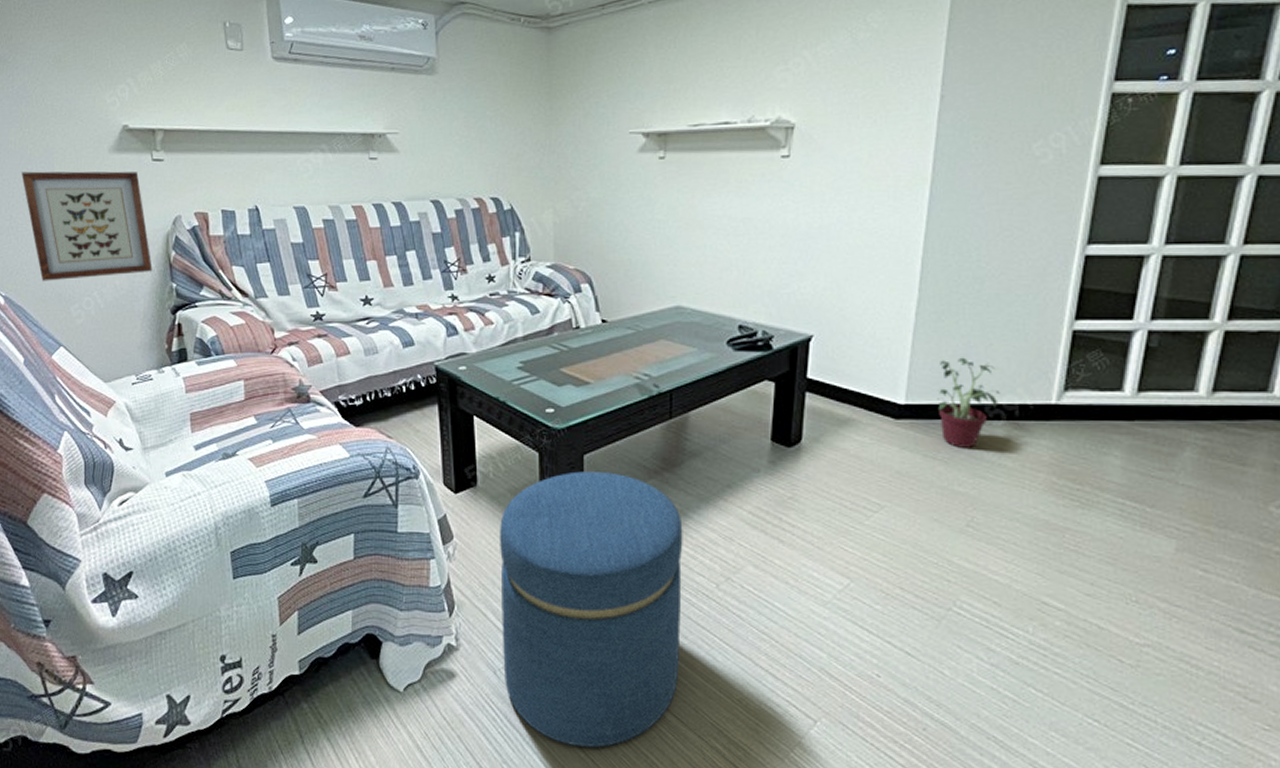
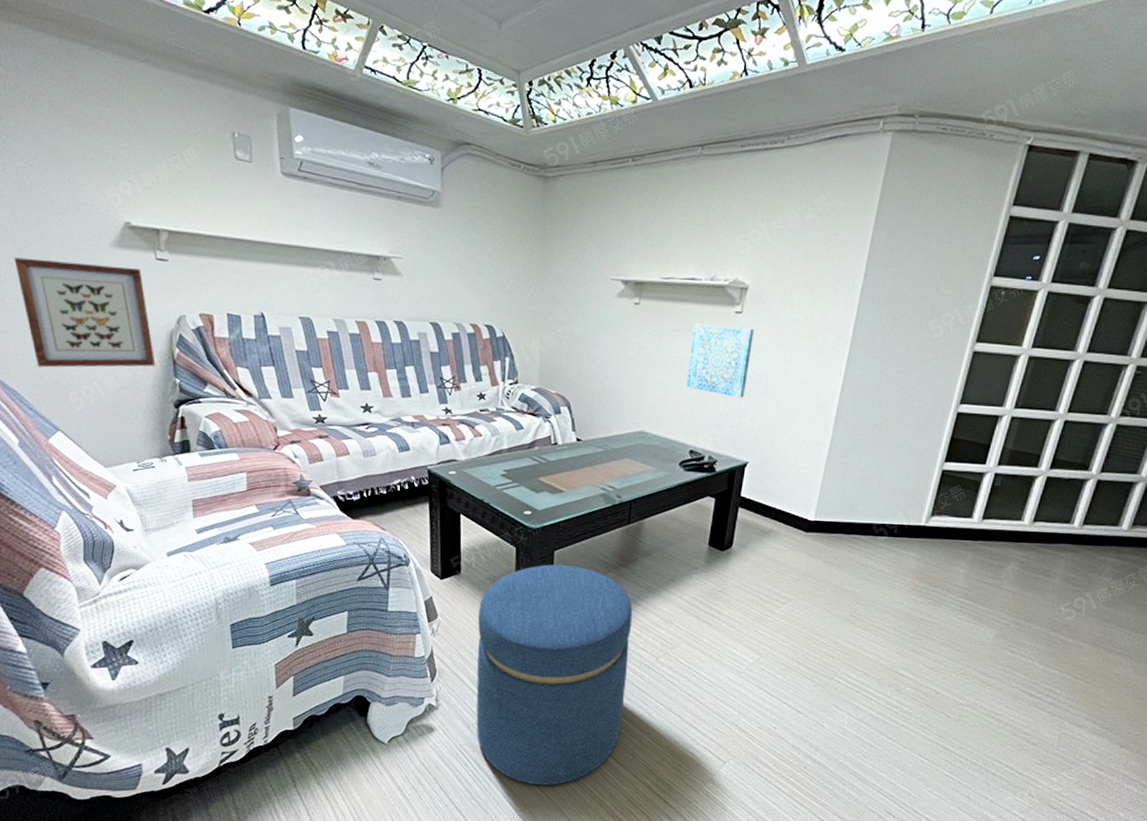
wall art: none [728,173,807,258] -> present [686,323,755,398]
potted plant: present [937,357,1001,448] -> none [838,486,885,557]

